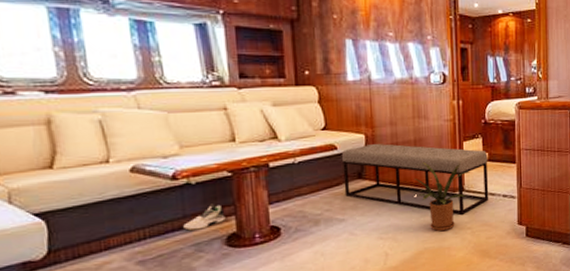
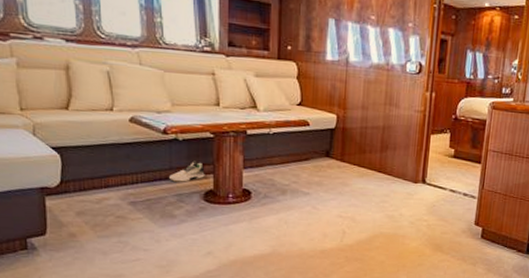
bench: present [341,144,489,216] -> none [312,125,454,207]
house plant: present [415,161,471,232] -> none [379,148,435,220]

